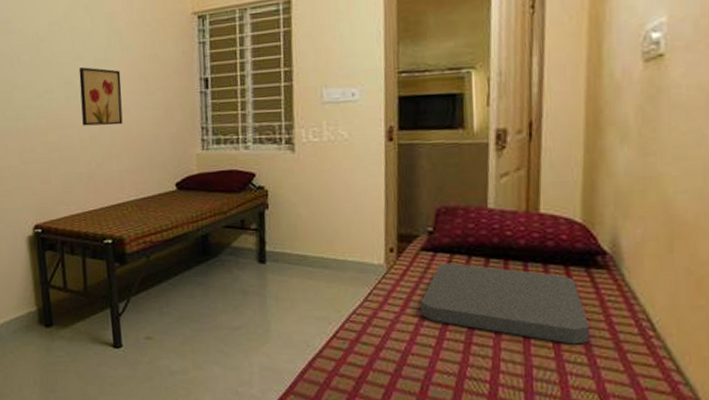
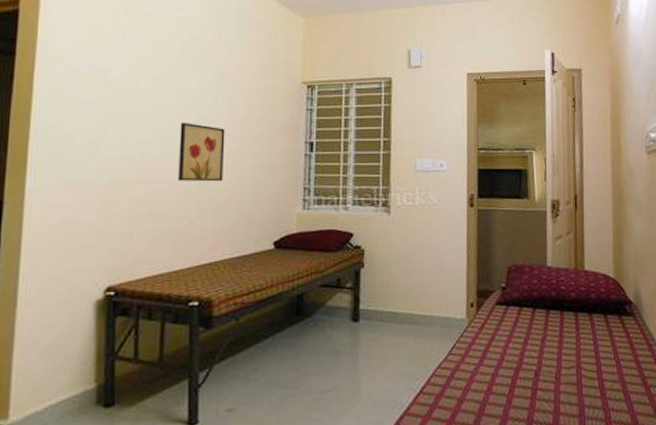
cushion: present [420,262,590,345] -> none [495,315,625,384]

